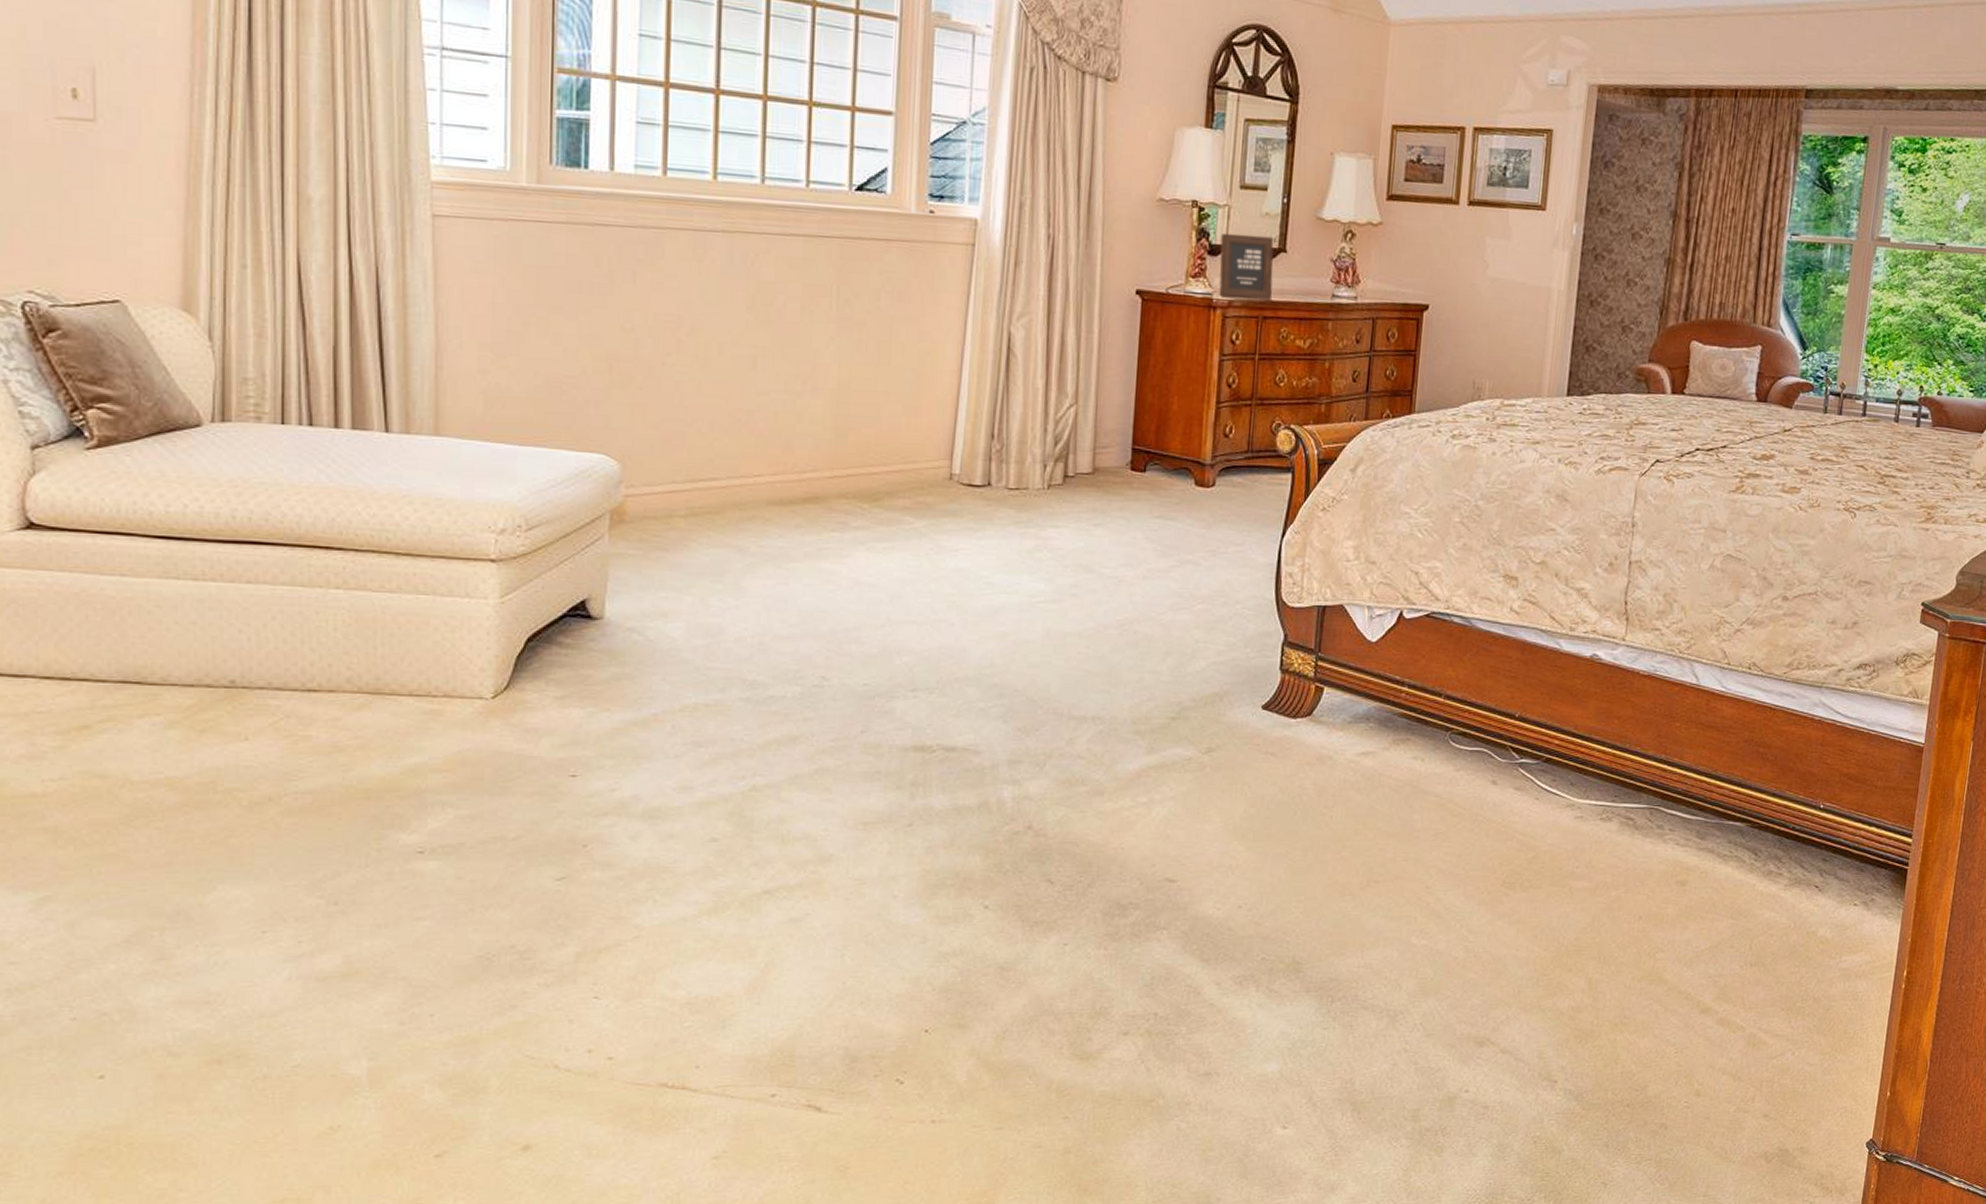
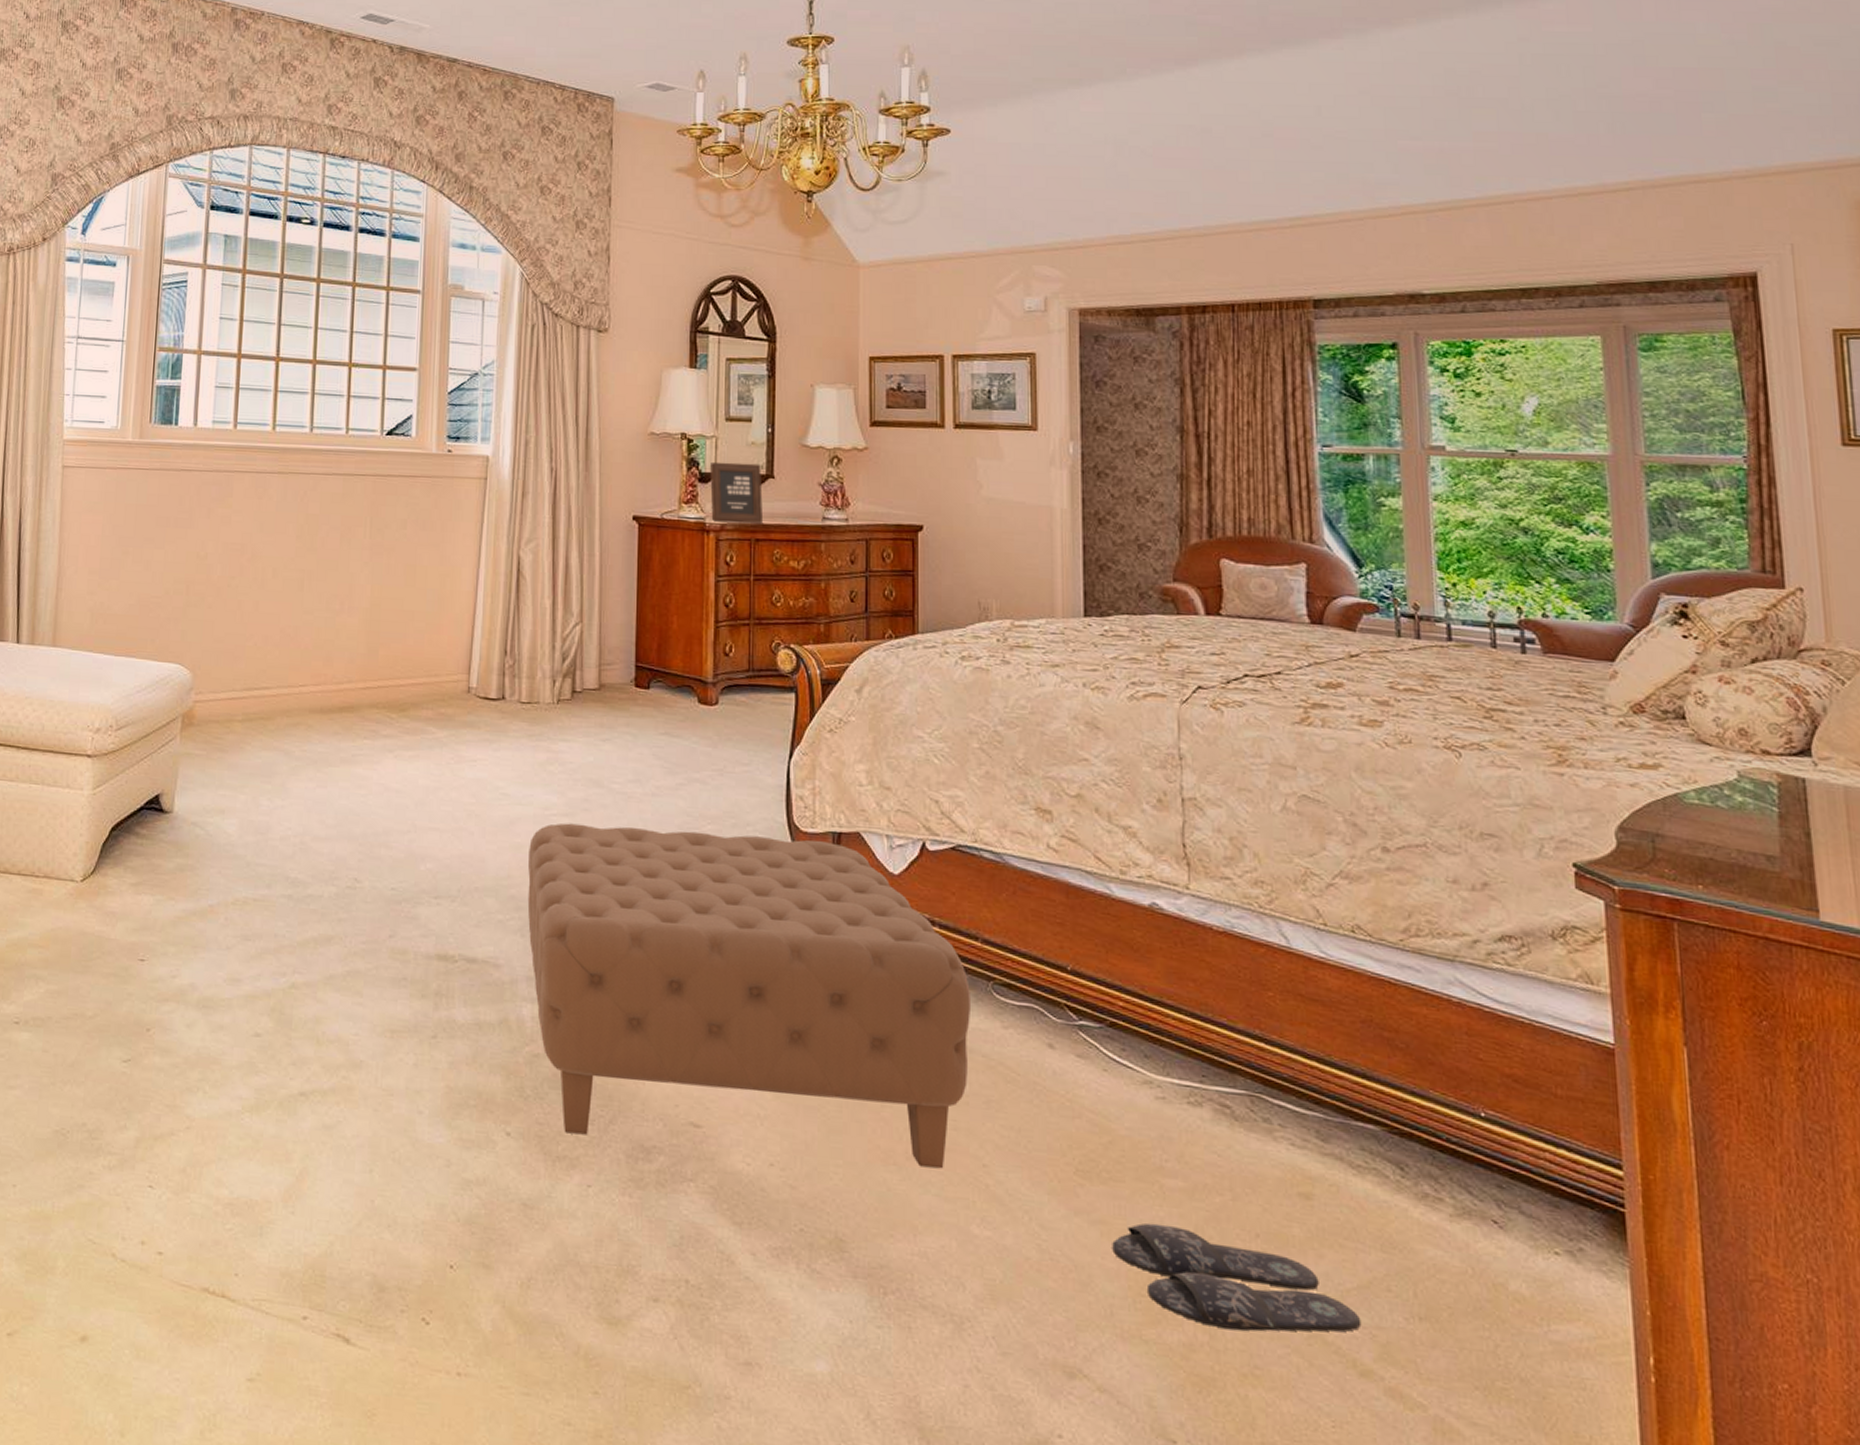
ottoman: none [1010,609,1430,900] -> present [527,823,972,1169]
slippers: none [1525,918,1708,993] -> present [1112,1223,1362,1332]

